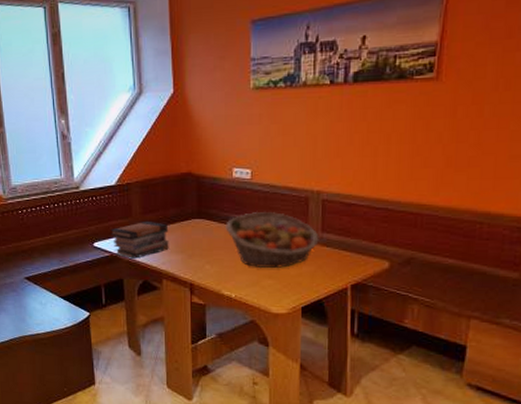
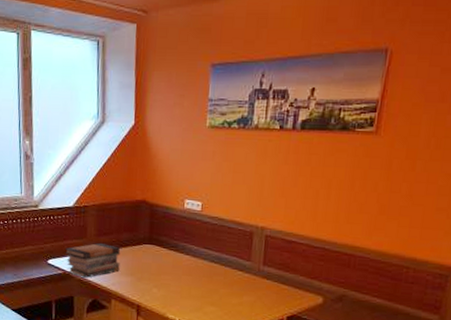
fruit basket: present [226,212,319,269] -> none [174,242,261,296]

